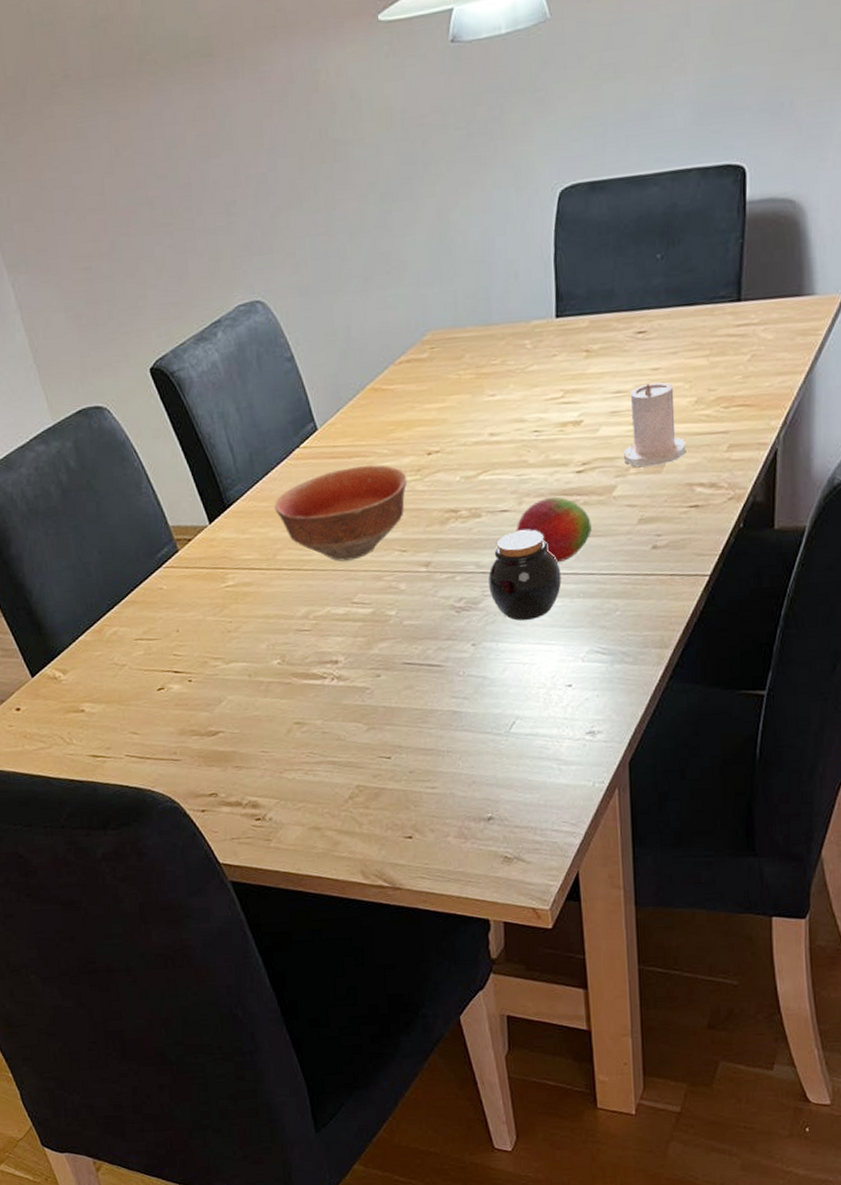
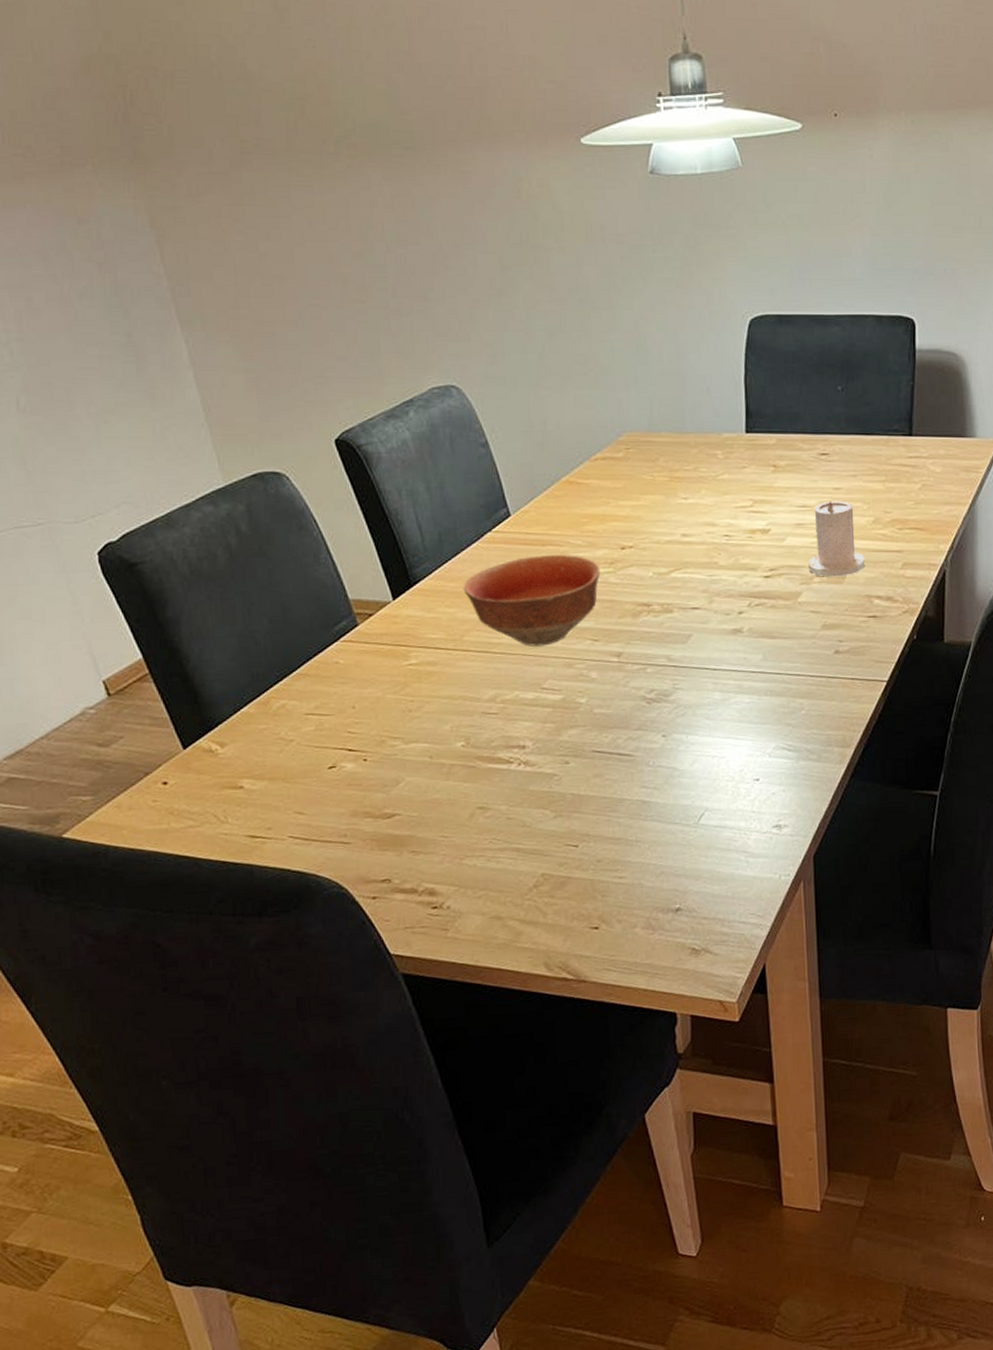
jar: present [488,530,561,621] -> none [679,628,750,714]
fruit: present [516,497,592,563] -> none [706,598,778,661]

